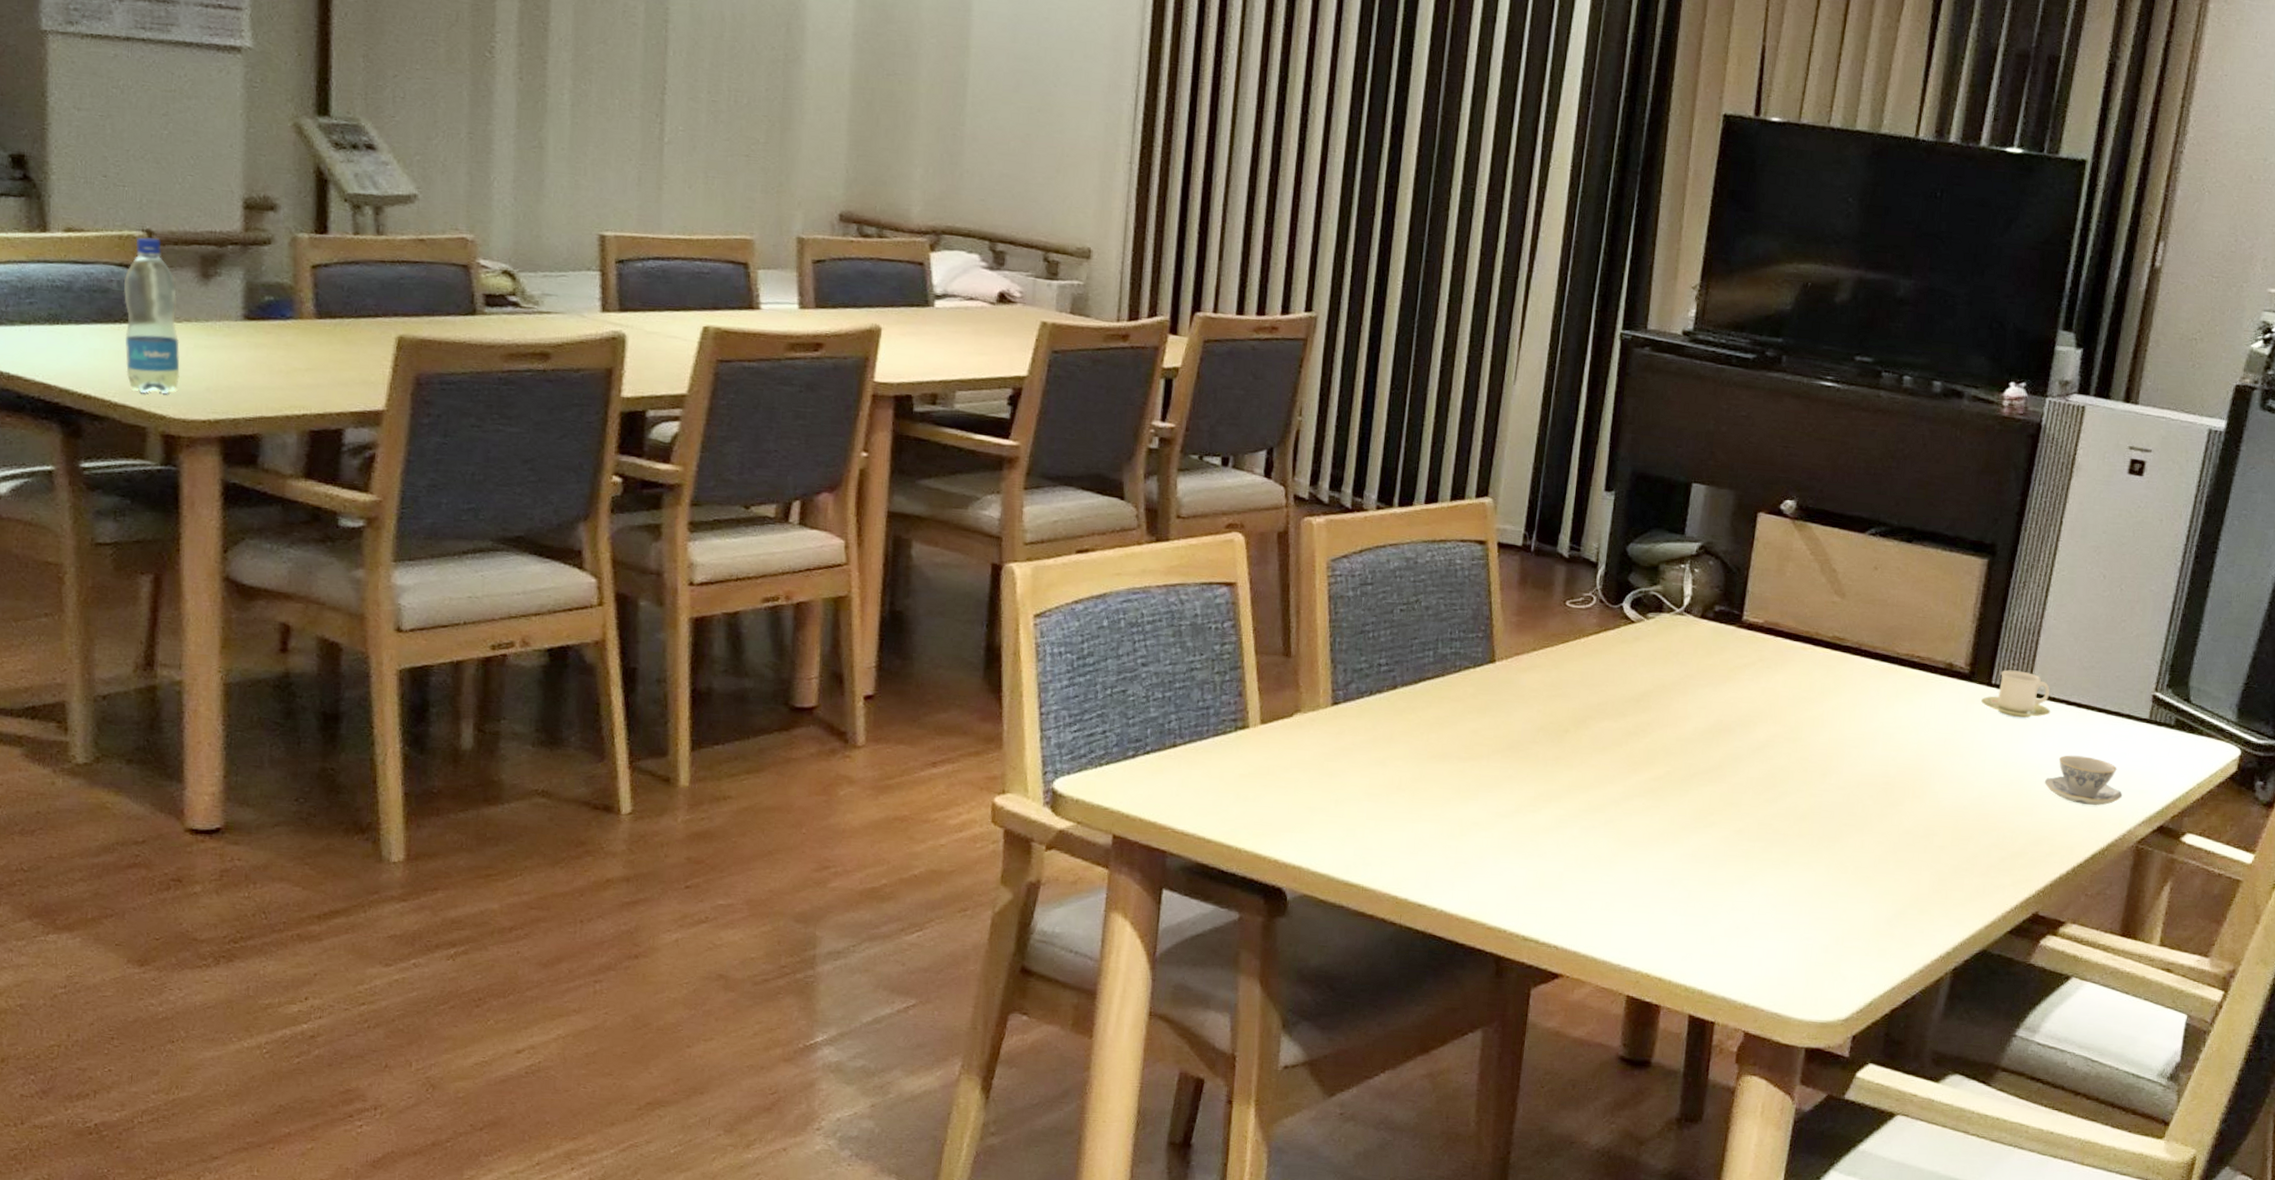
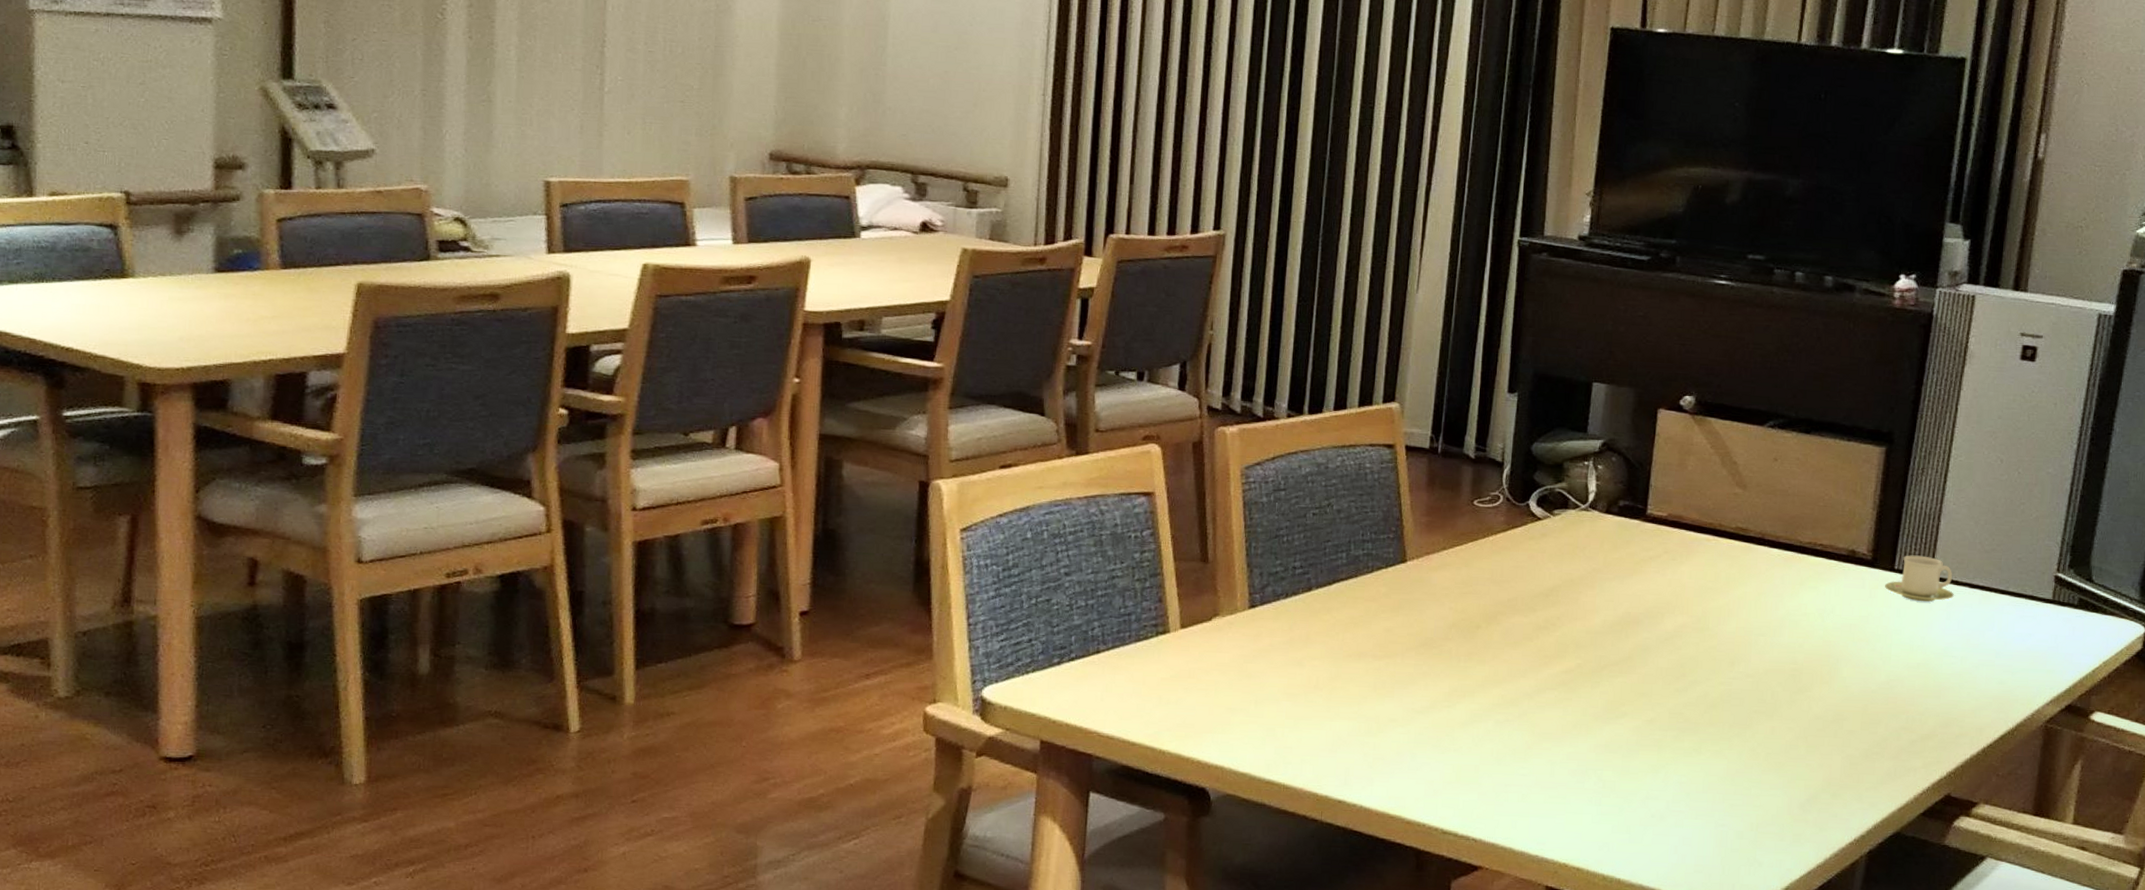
bottle: present [123,237,180,394] -> none [103,198,155,344]
teacup: present [2044,755,2123,806] -> none [1950,637,2030,686]

